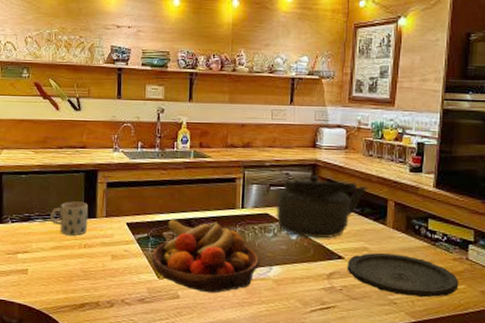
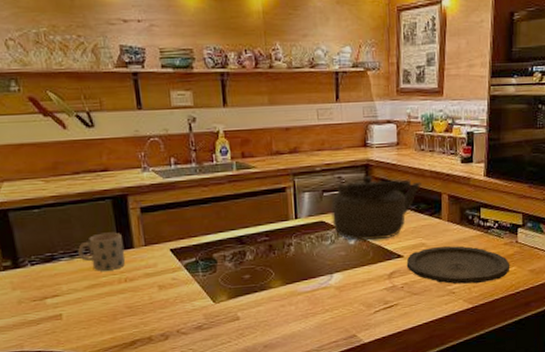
fruit bowl: present [151,218,259,293] -> none [203,236,319,310]

